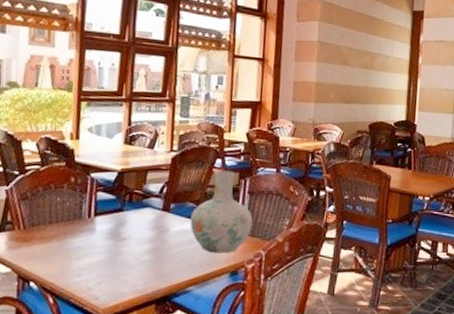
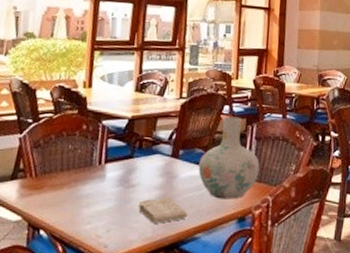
washcloth: none [129,250,179,276] -> present [138,197,187,223]

